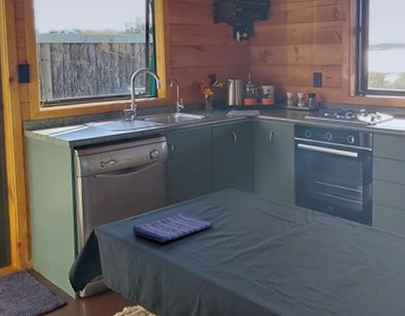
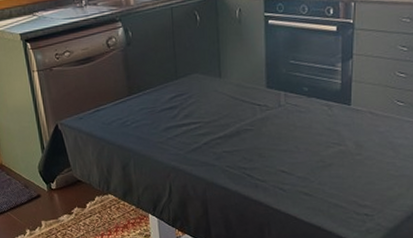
dish towel: present [132,213,214,243] -> none [95,102,180,134]

